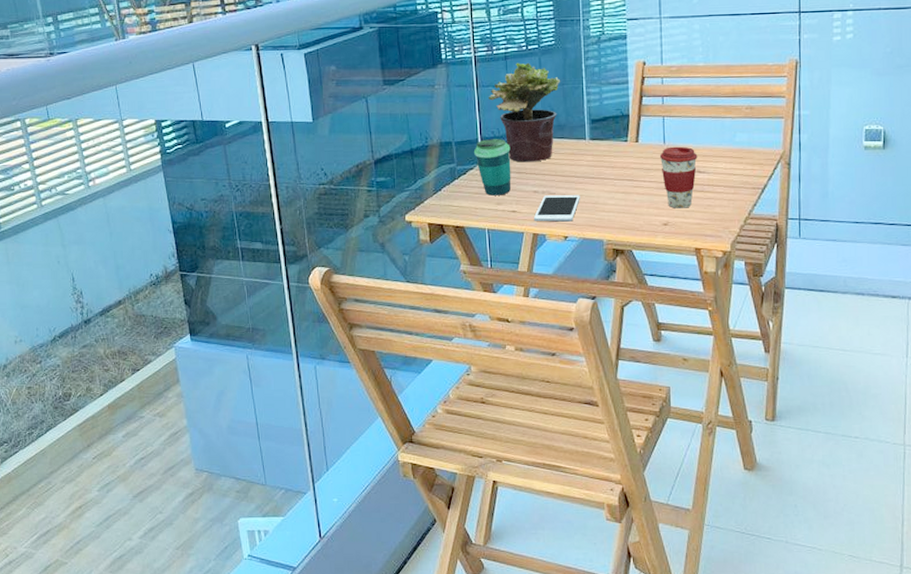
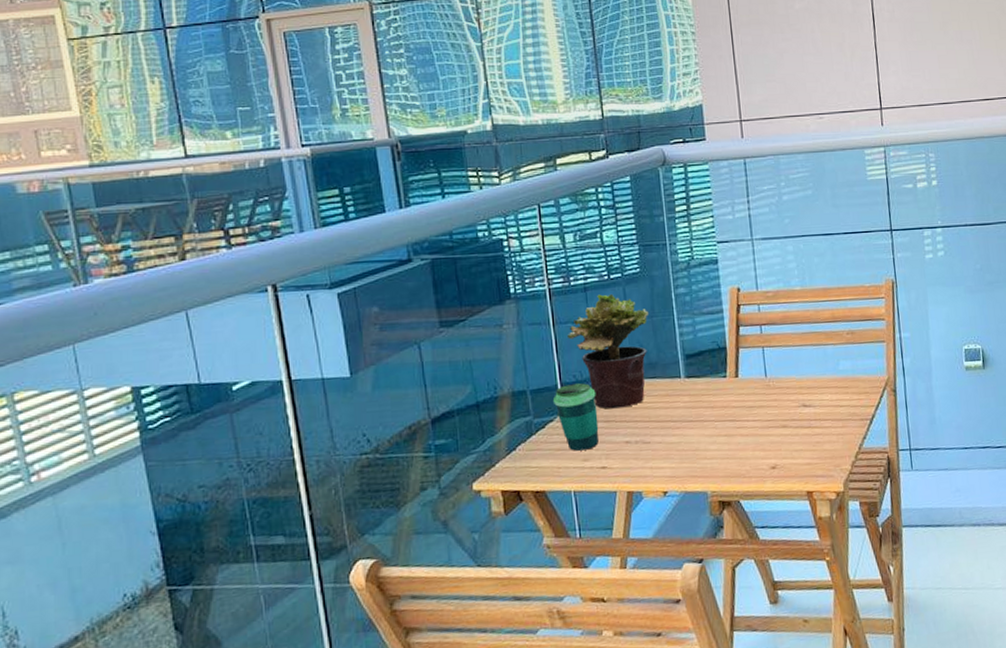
cell phone: present [533,195,580,222] -> none [626,442,679,477]
coffee cup: present [659,146,698,209] -> none [761,379,802,449]

